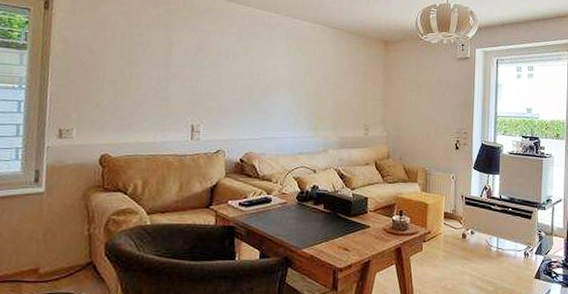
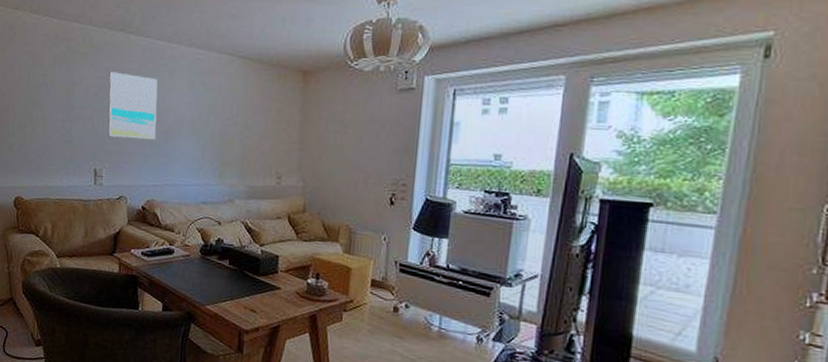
wall art: none [206,34,257,98] -> present [107,72,158,140]

